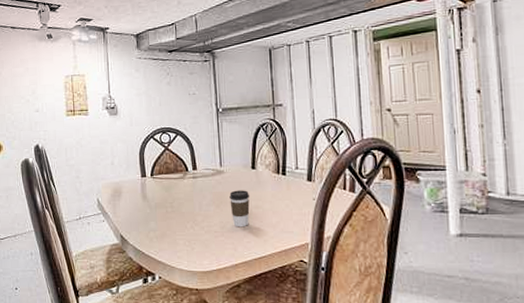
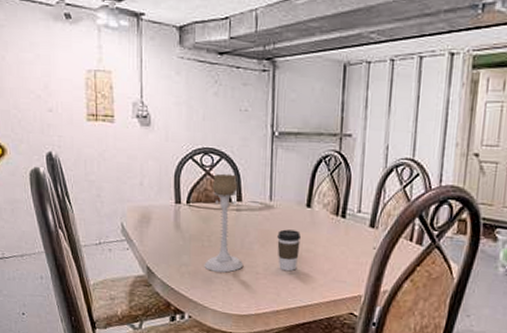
candle holder: none [169,147,203,234] -> present [204,173,244,273]

